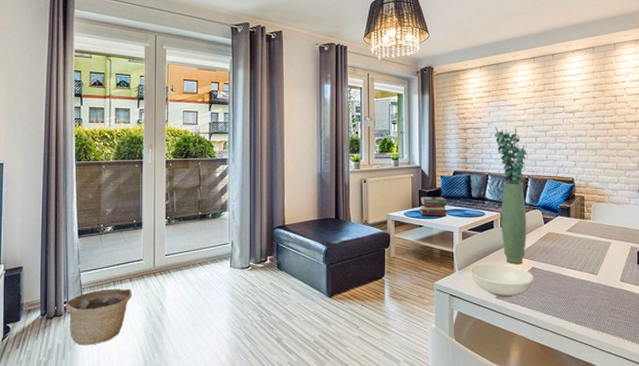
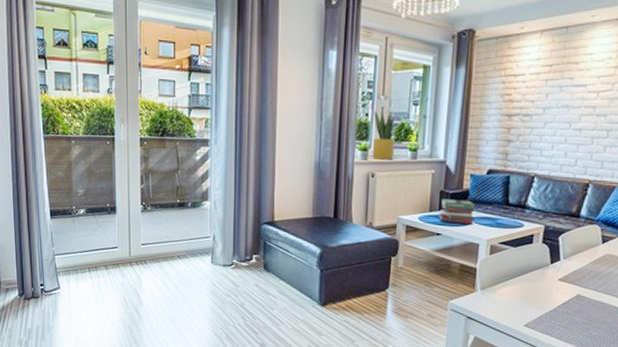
basket: present [64,288,133,345] -> none [41,274,109,330]
planter: none [362,128,381,168] -> present [372,110,397,160]
bowl: present [470,263,534,298] -> none [495,283,578,328]
vase: present [493,126,527,265] -> none [542,113,593,290]

